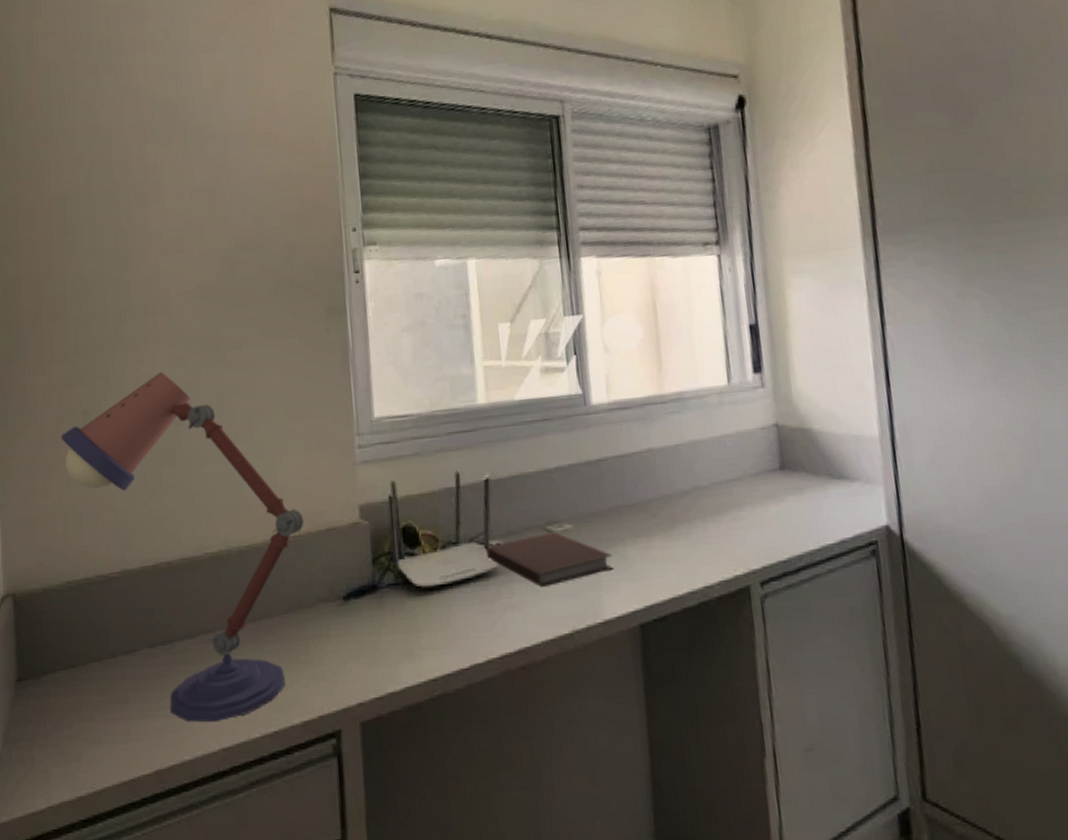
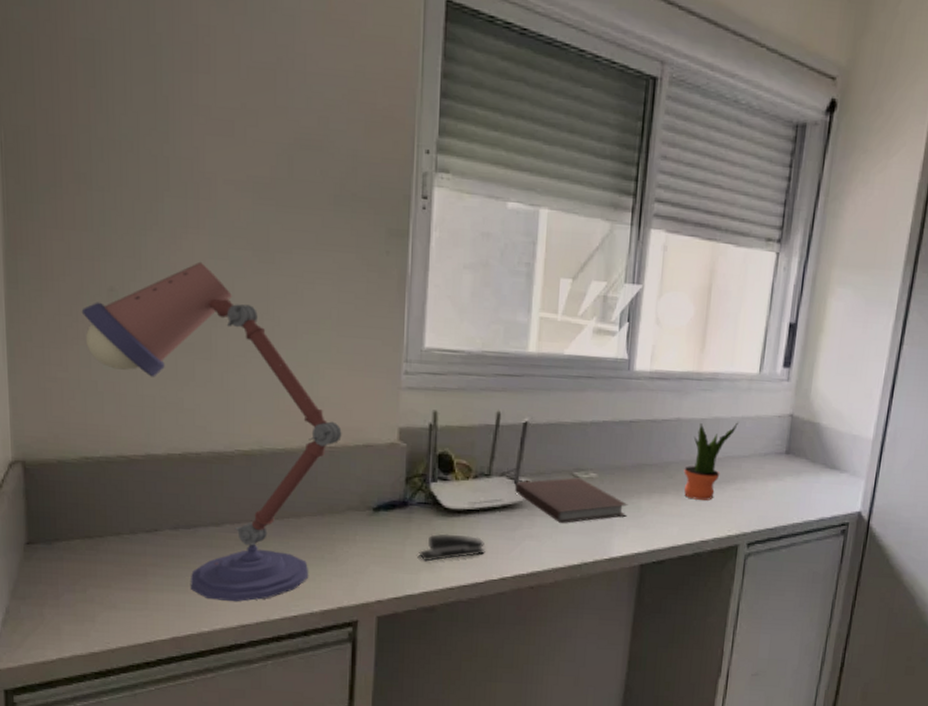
stapler: none [395,615,466,651] -> present [419,533,485,562]
potted plant: none [667,442,718,539] -> present [684,422,738,501]

